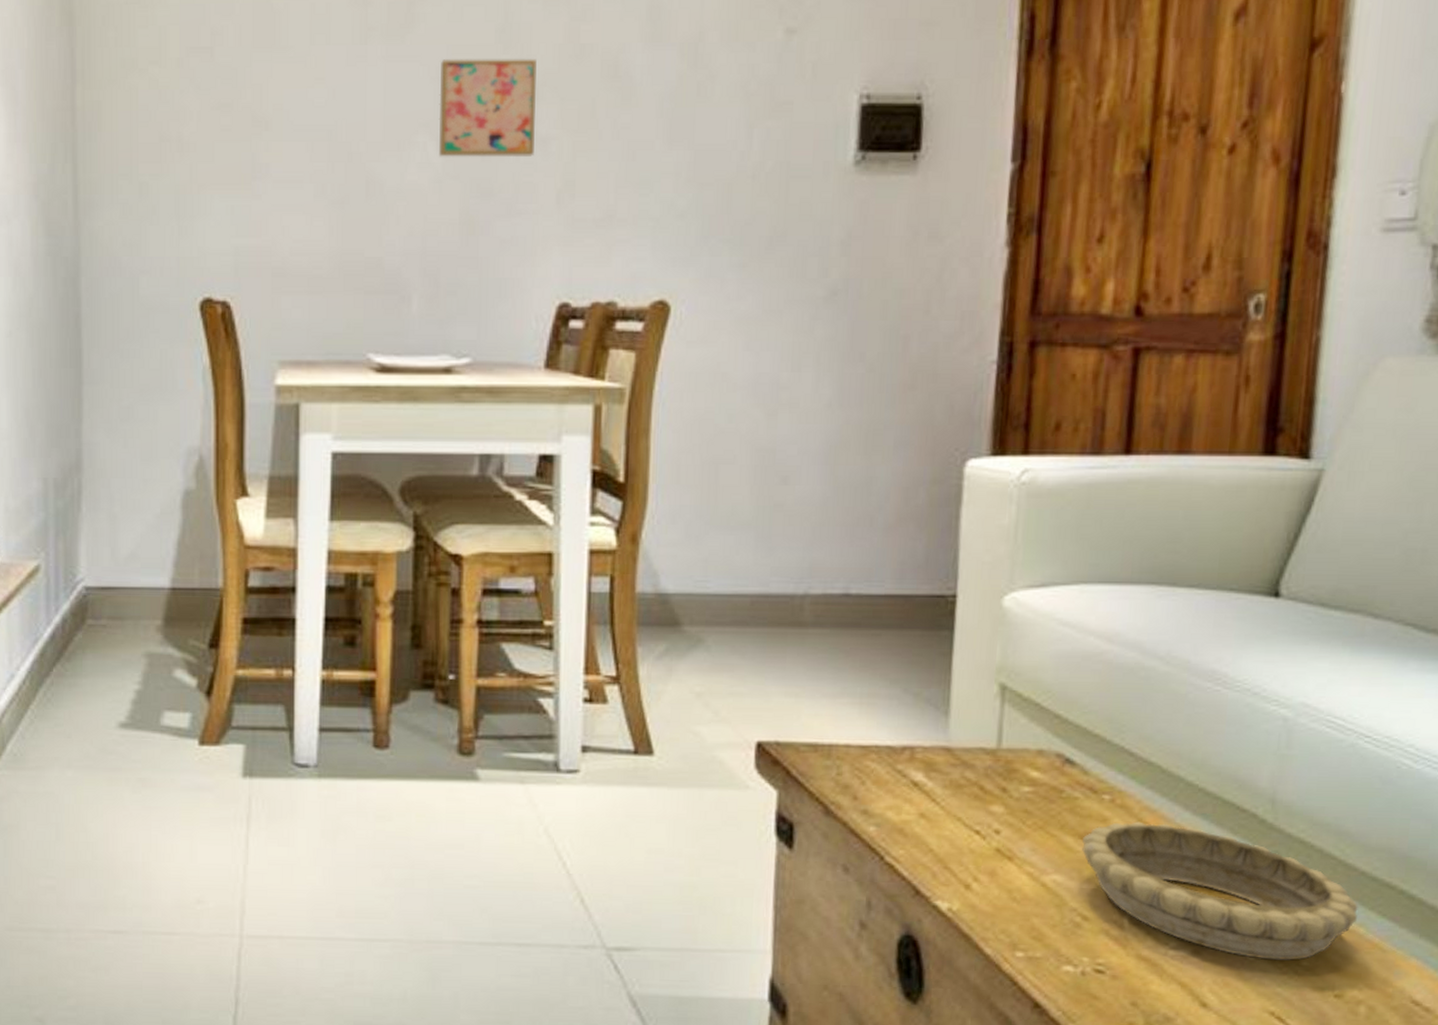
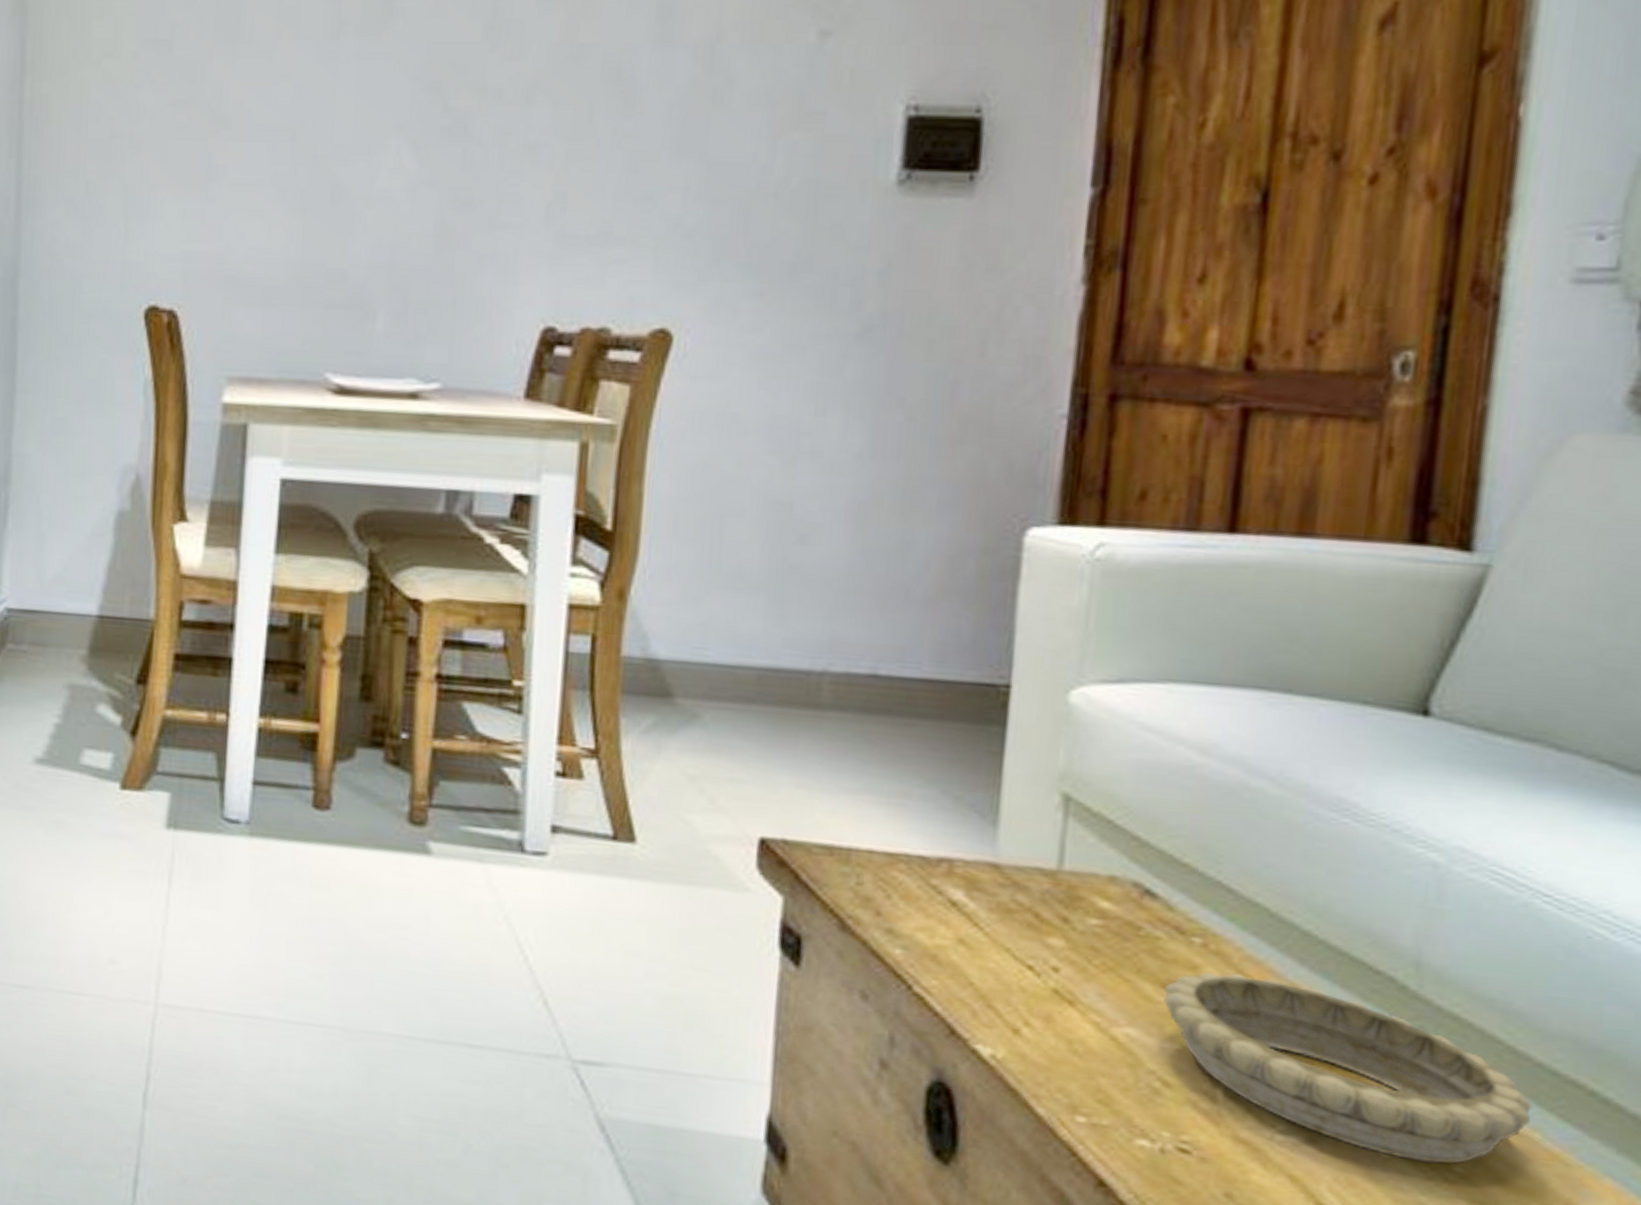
wall art: present [438,59,537,157] -> none [414,57,528,165]

